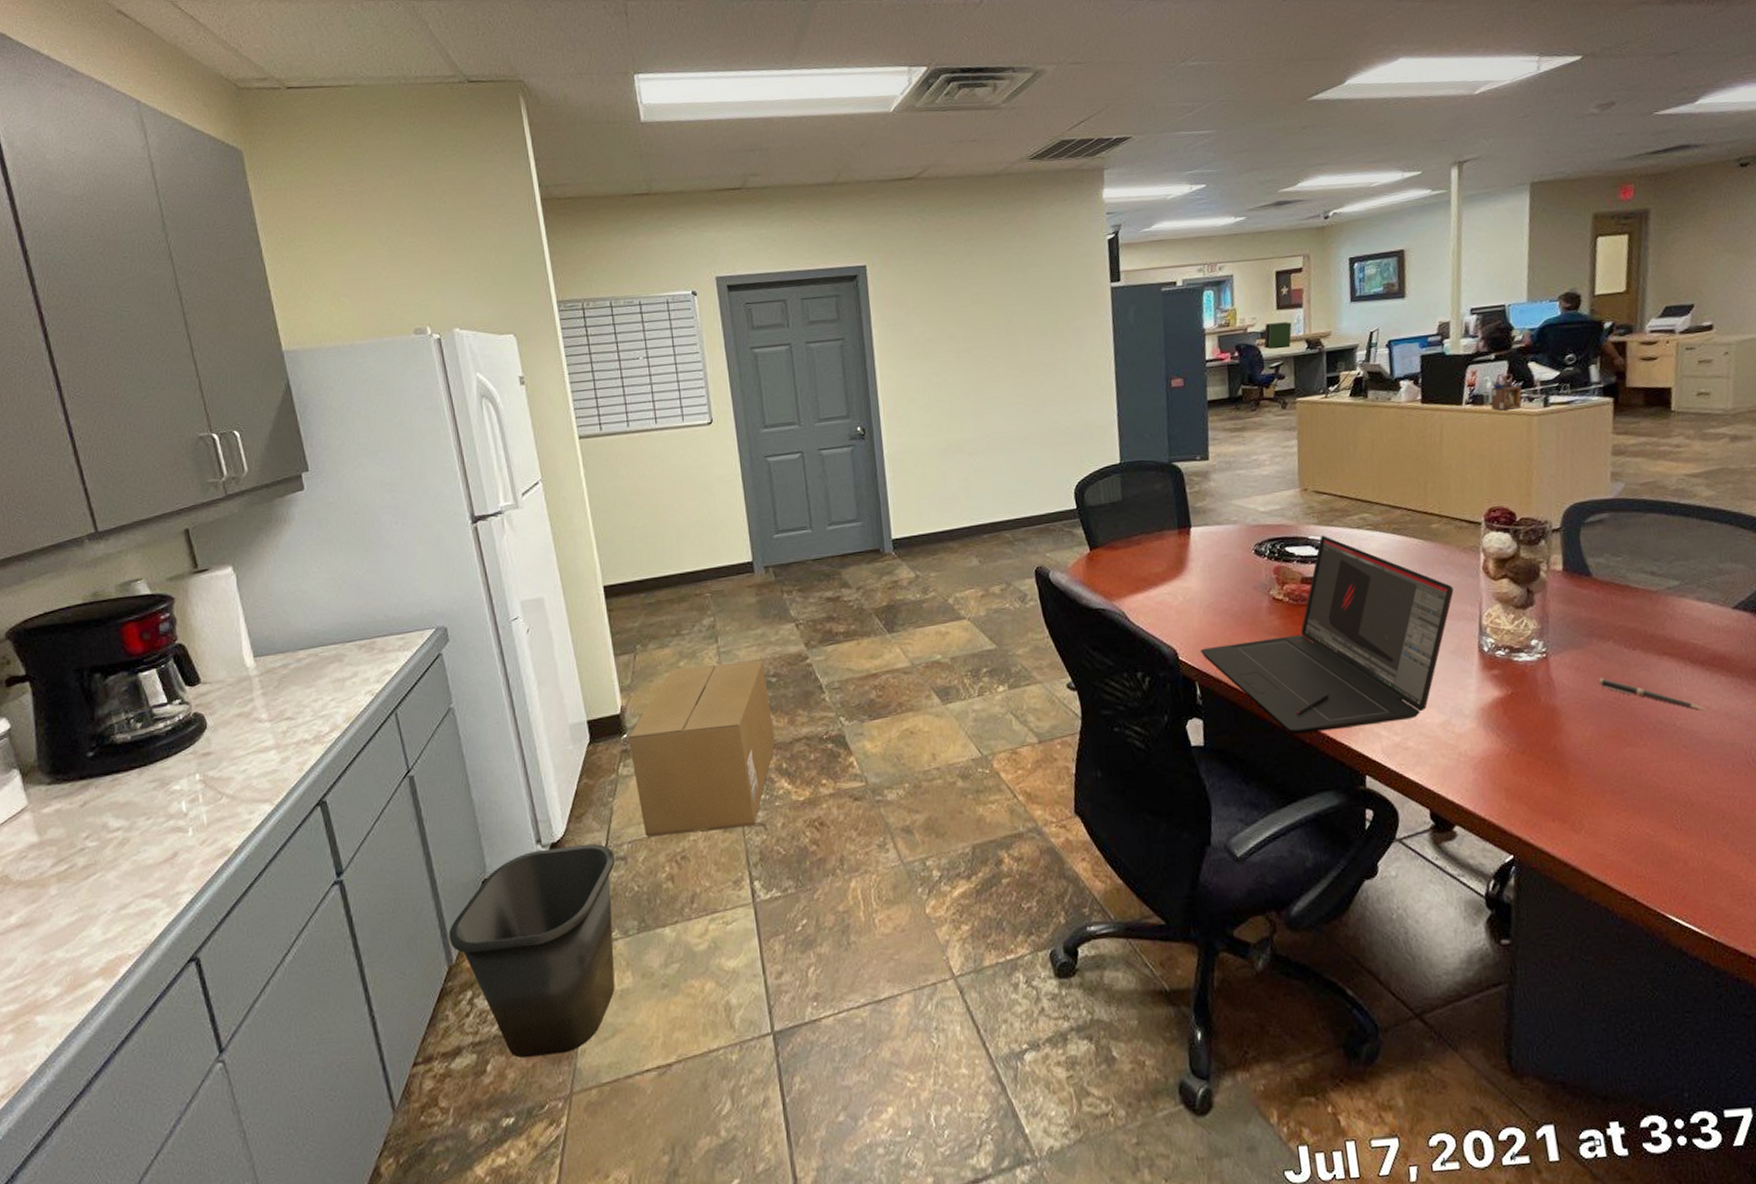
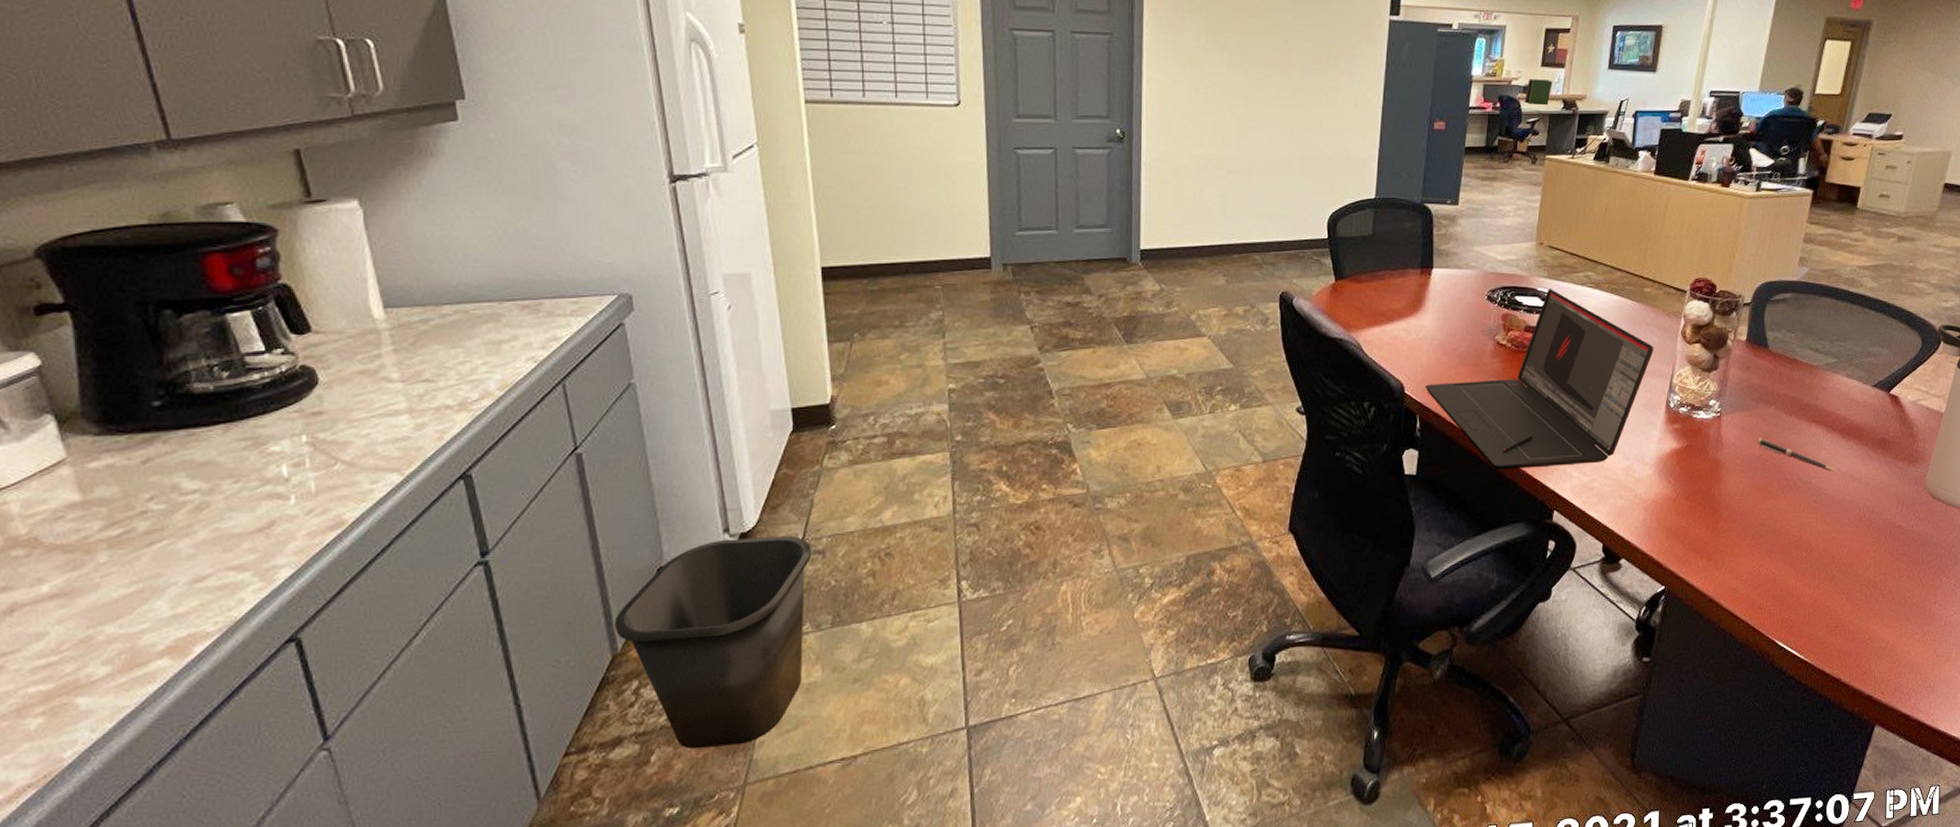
box: present [628,659,776,837] -> none [837,359,997,532]
desk organizer: present [1490,378,1522,411] -> none [1713,161,1741,190]

